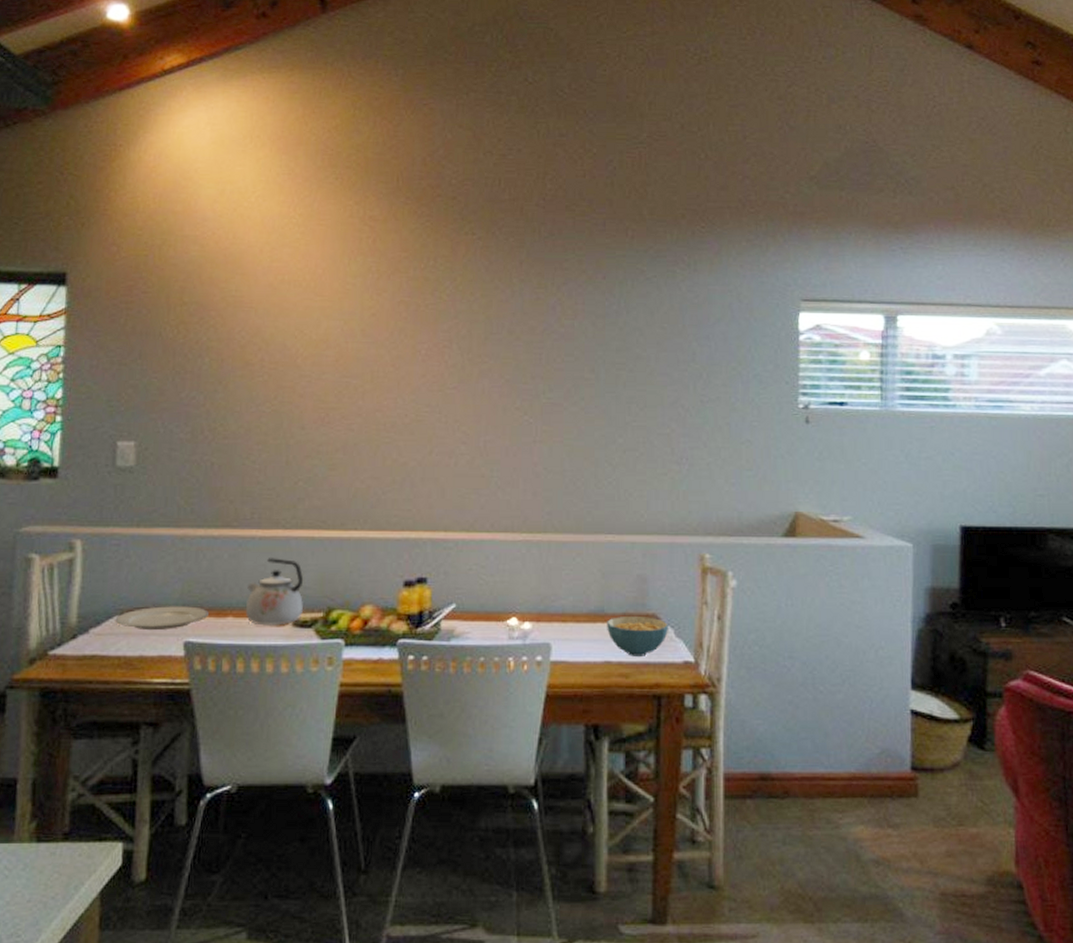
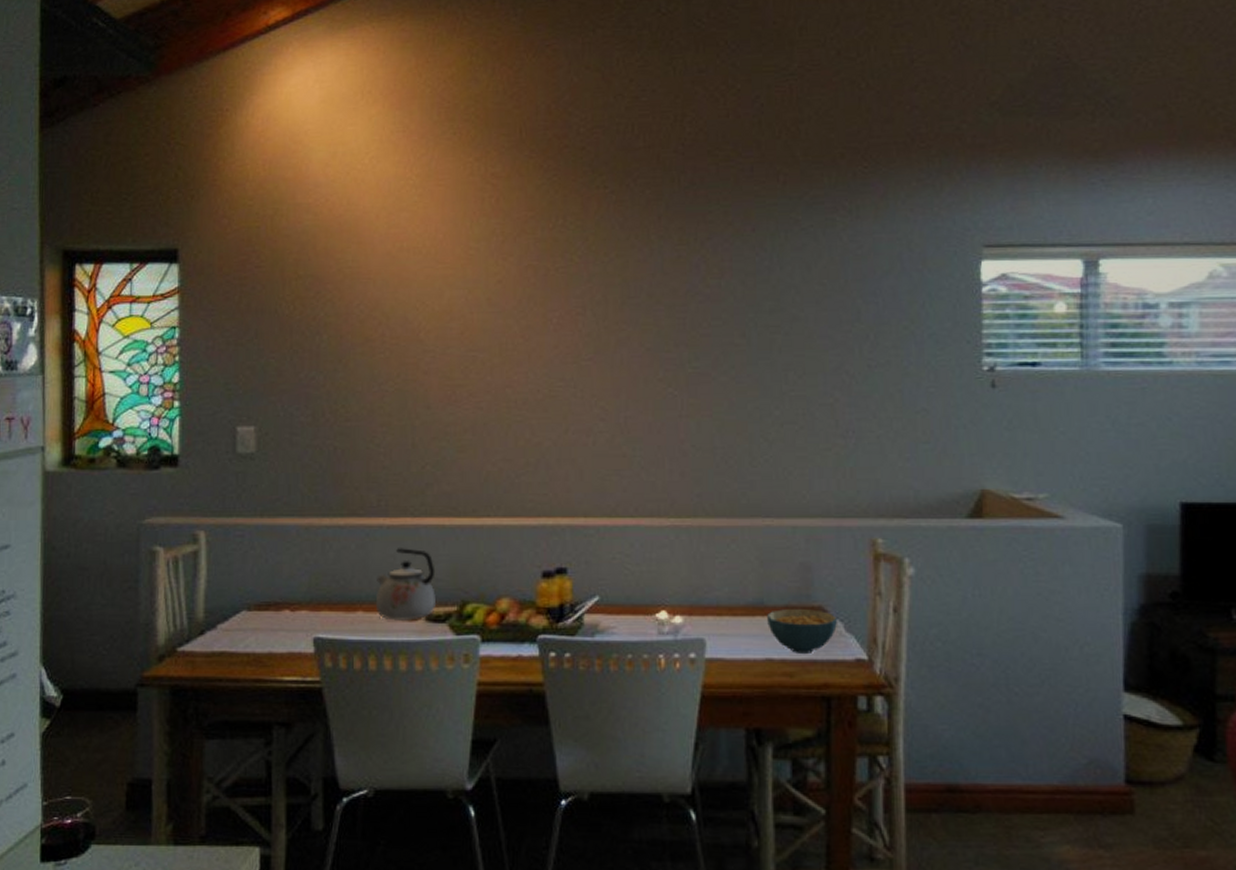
plate: present [115,606,209,629] -> none [242,600,337,625]

